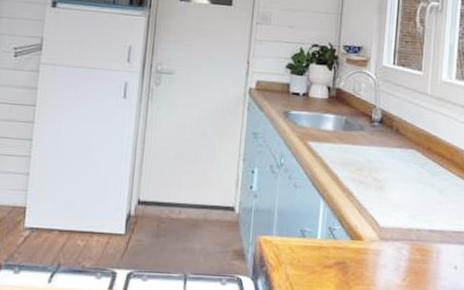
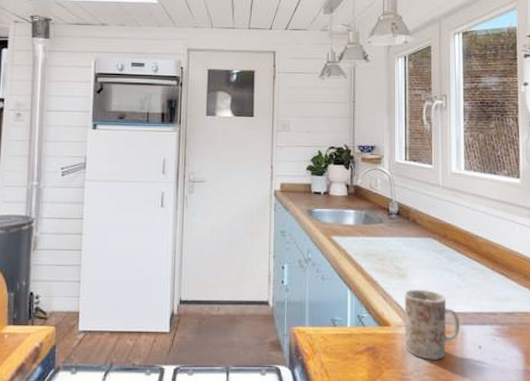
mug: none [376,203,437,278] -> present [404,289,460,360]

